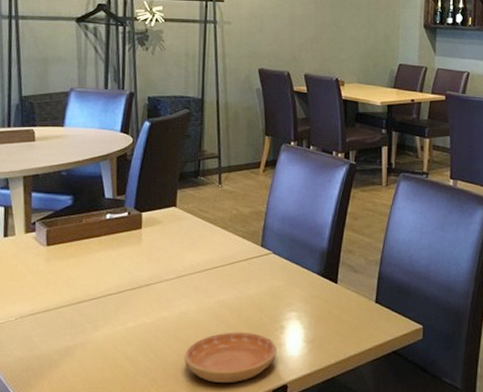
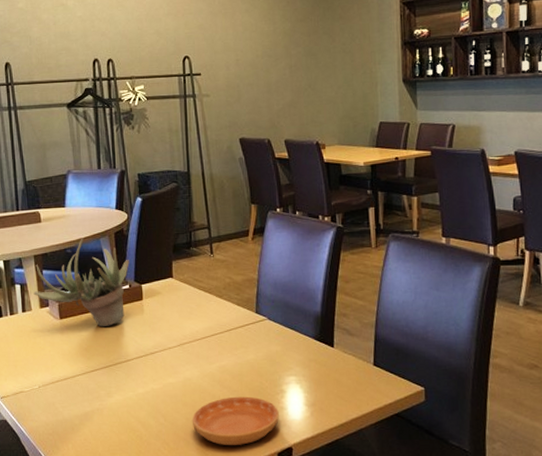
succulent plant: none [19,160,131,256] -> present [33,238,129,327]

